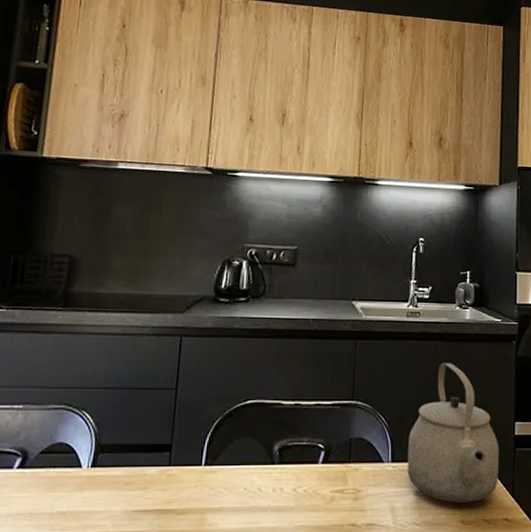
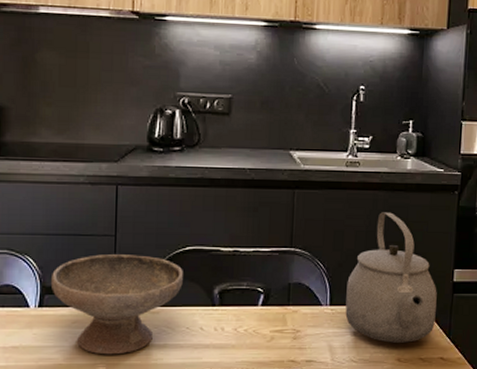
bowl: none [106,409,243,521] -> present [50,254,183,355]

